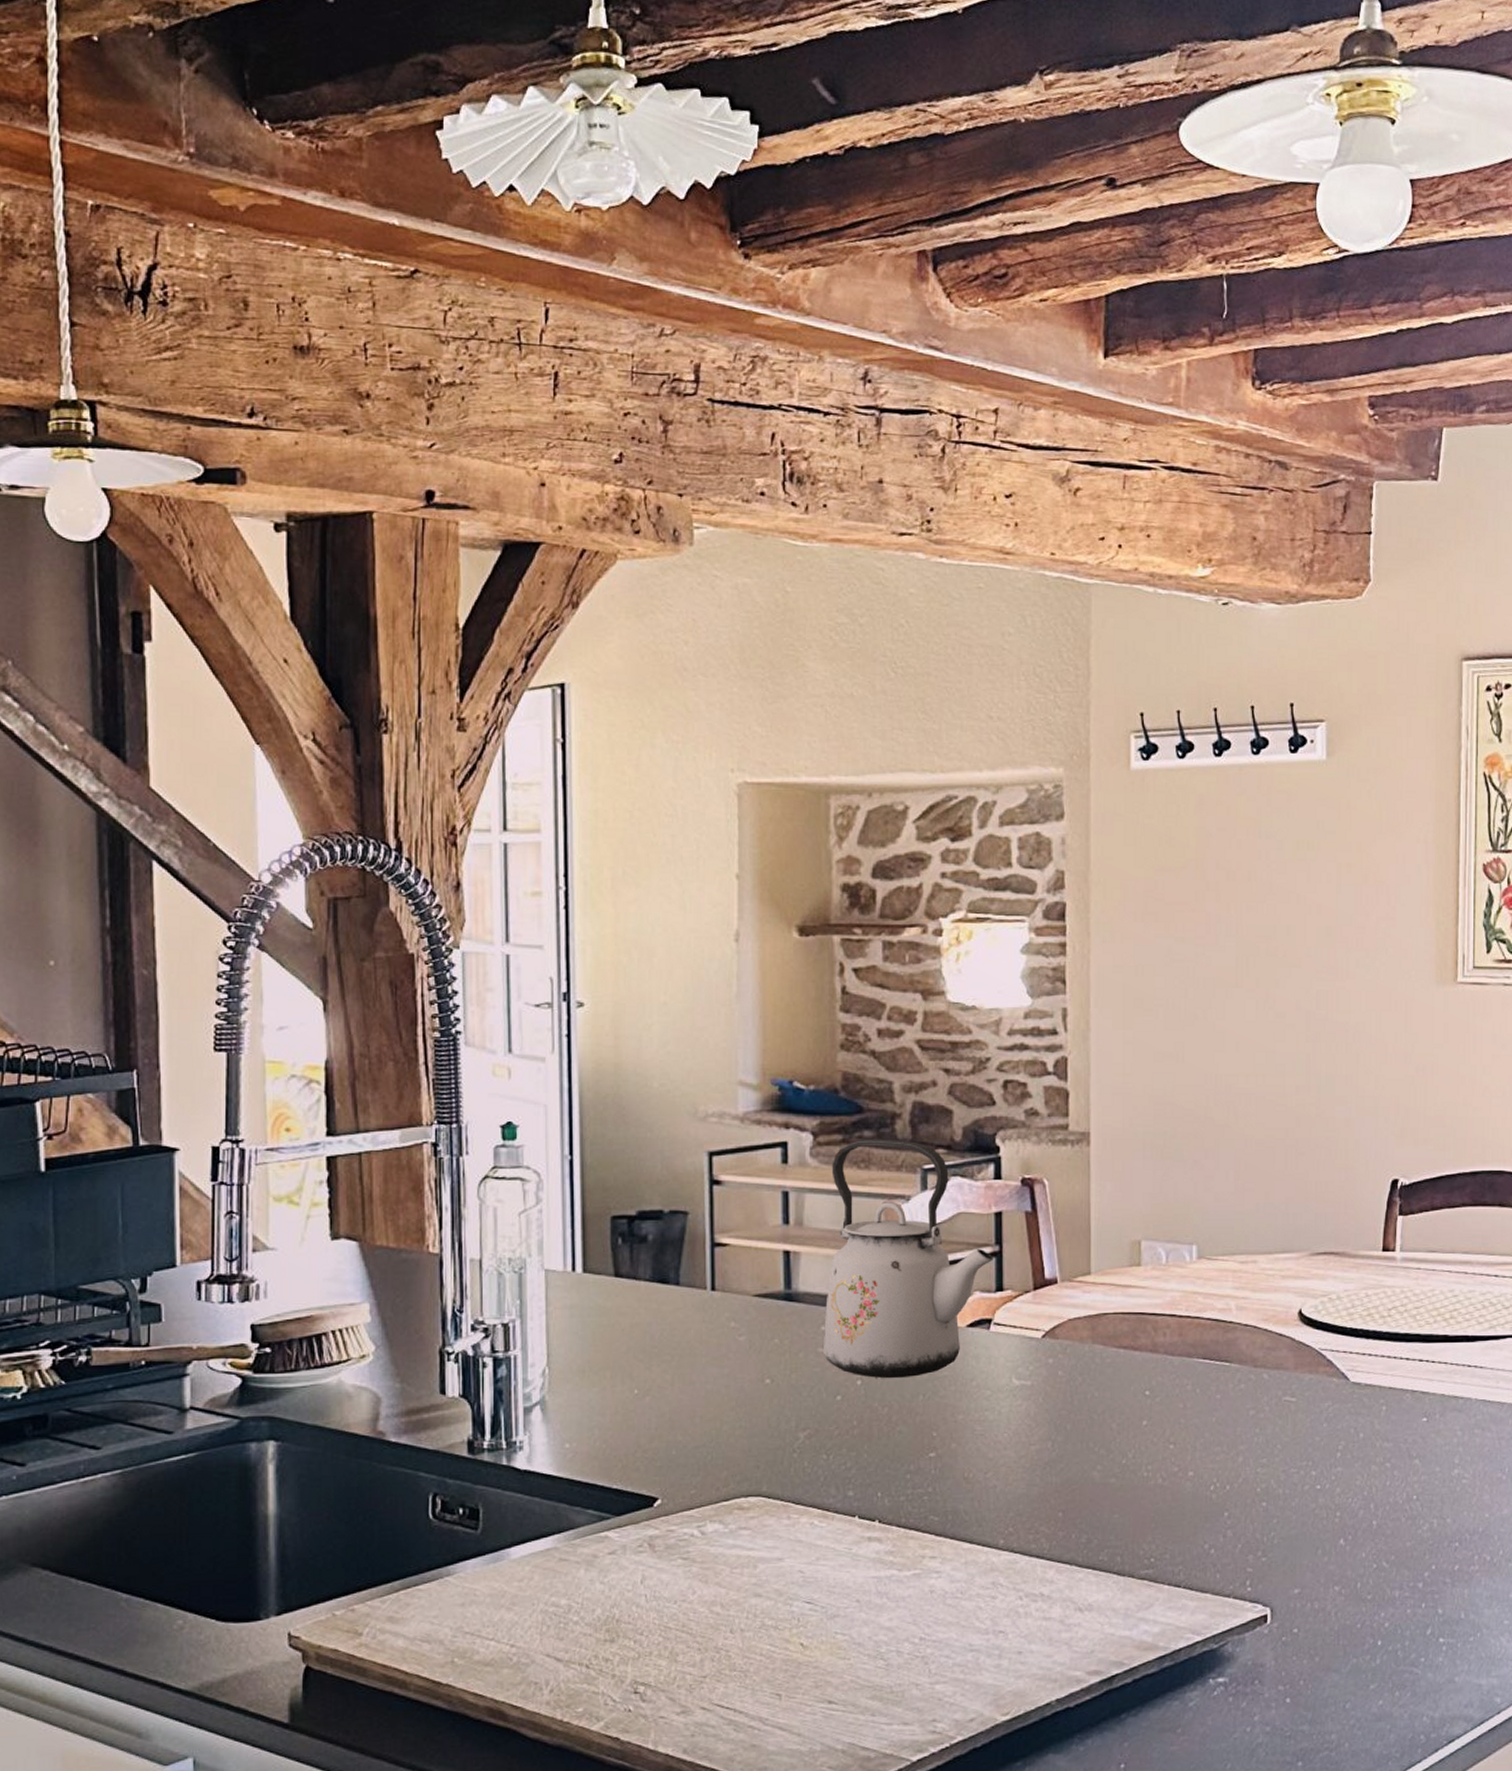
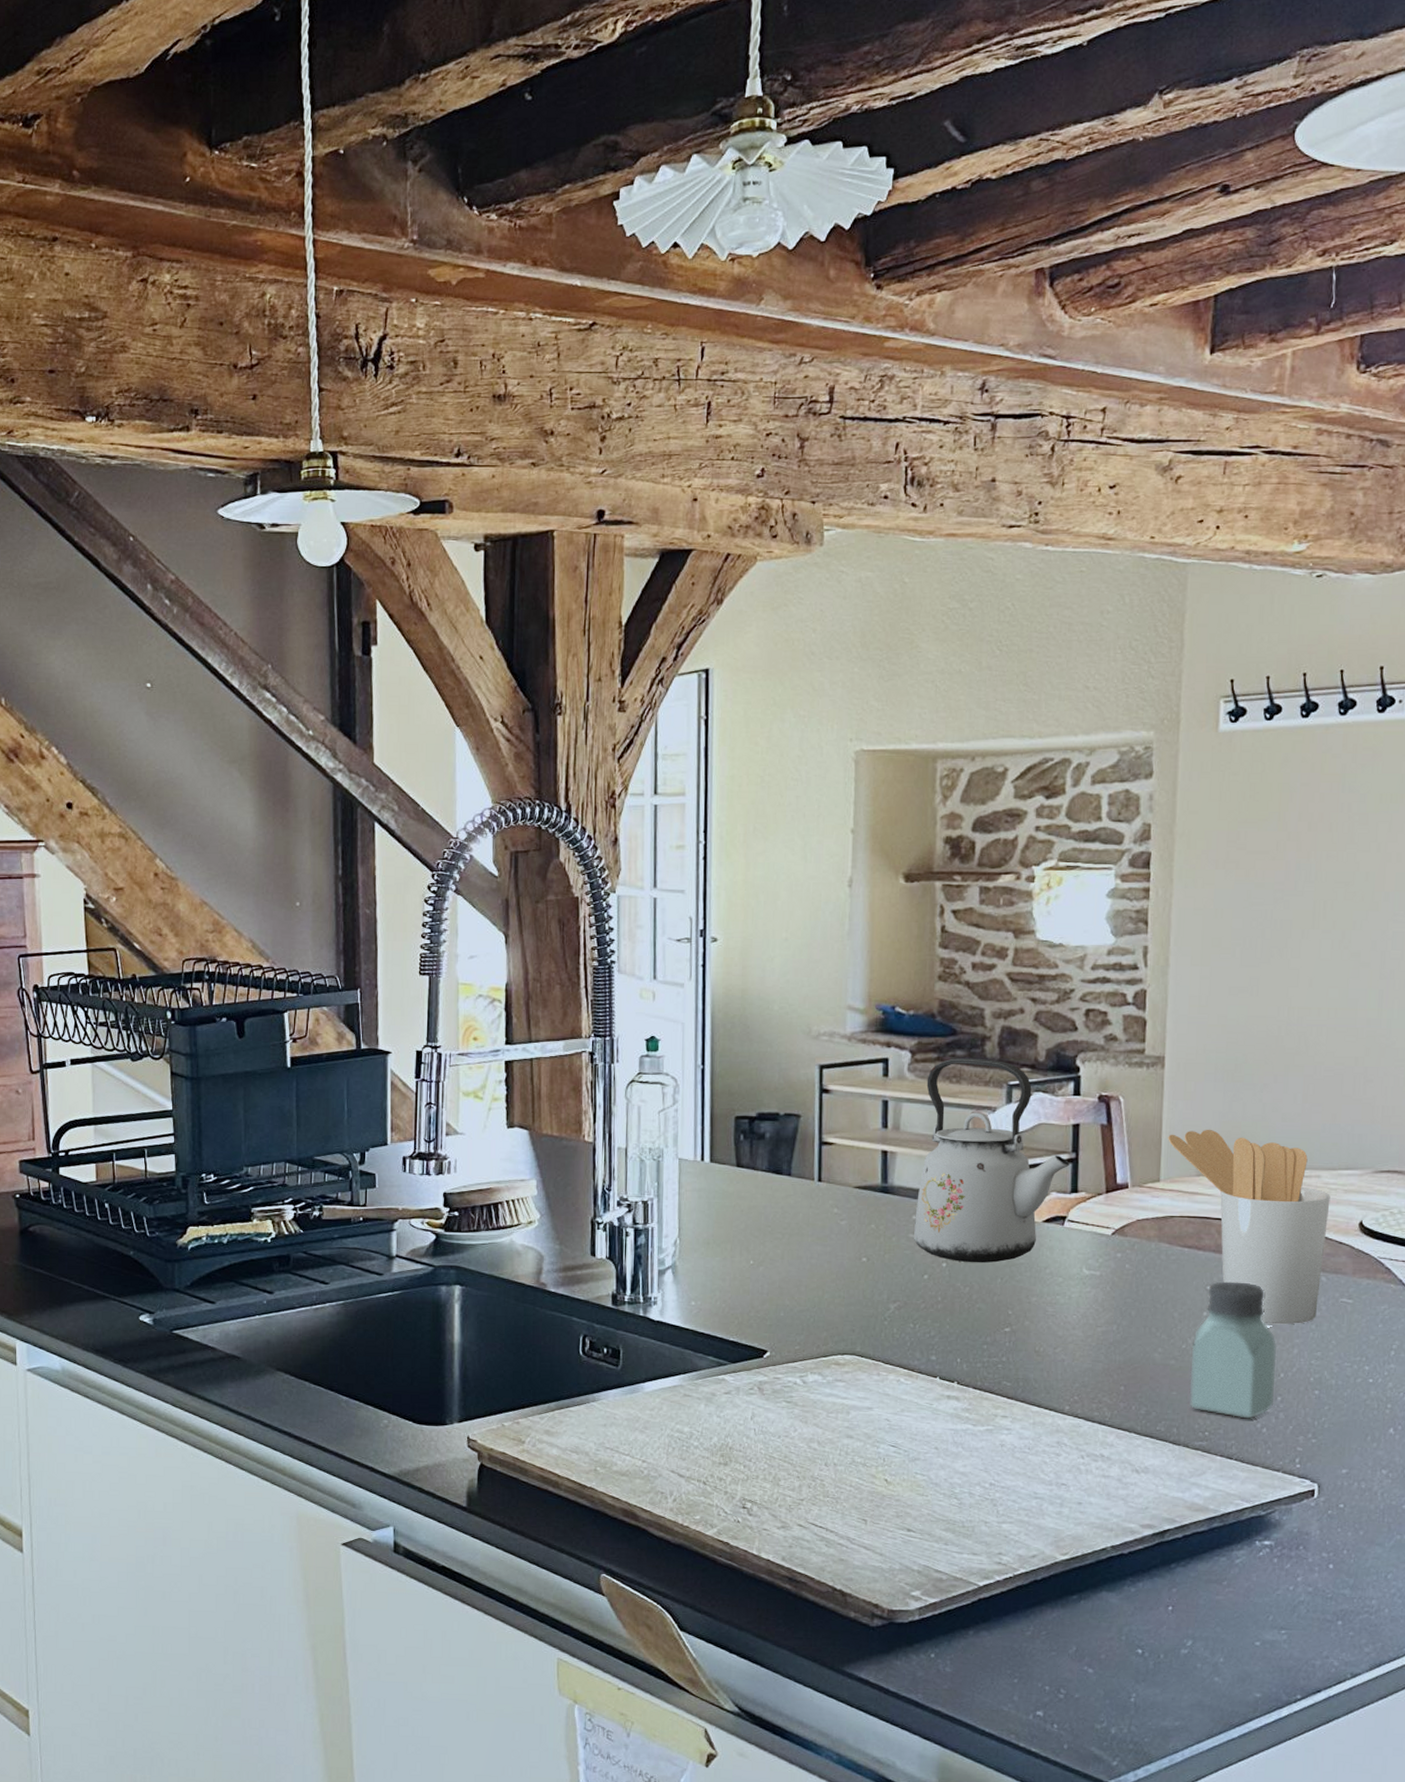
utensil holder: none [1097,1213,1268,1431] -> present [1168,1129,1330,1325]
saltshaker: none [1132,1384,1222,1540] -> present [1190,1281,1277,1419]

